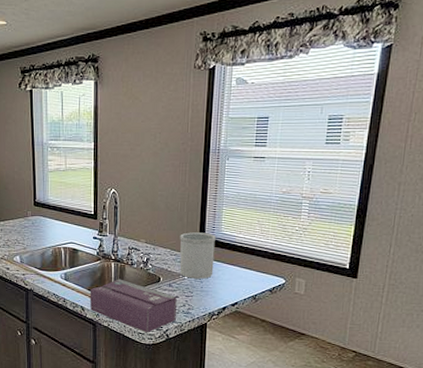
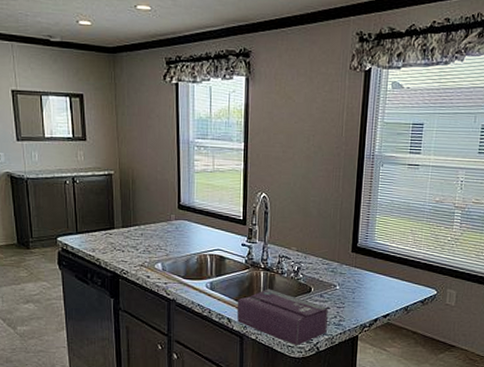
utensil holder: present [179,232,216,279] -> none [331,240,368,289]

